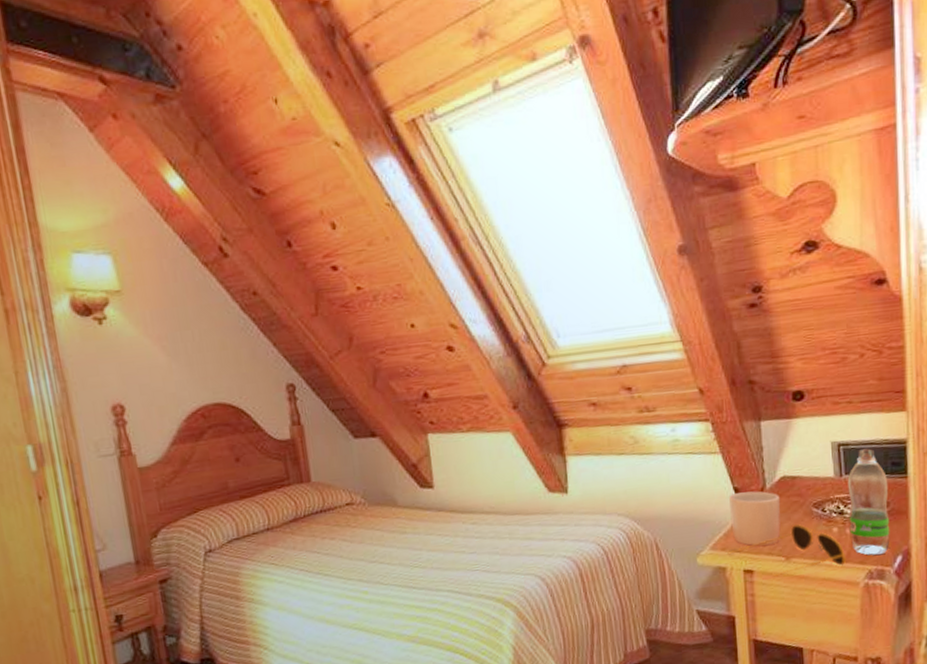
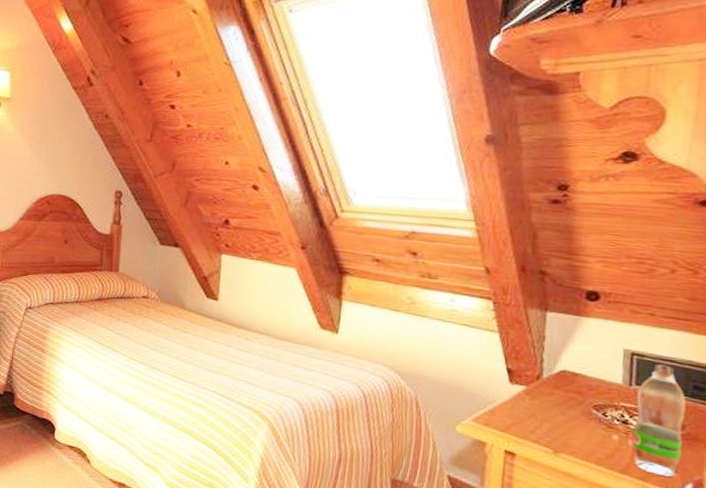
sunglasses: present [727,524,847,577] -> none [490,421,625,476]
mug: present [729,491,781,546] -> none [498,374,557,434]

